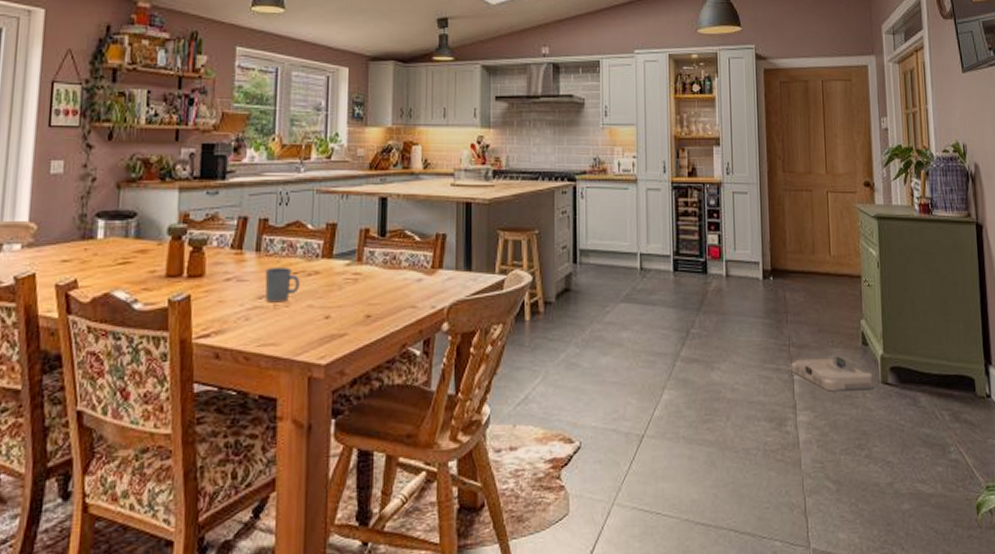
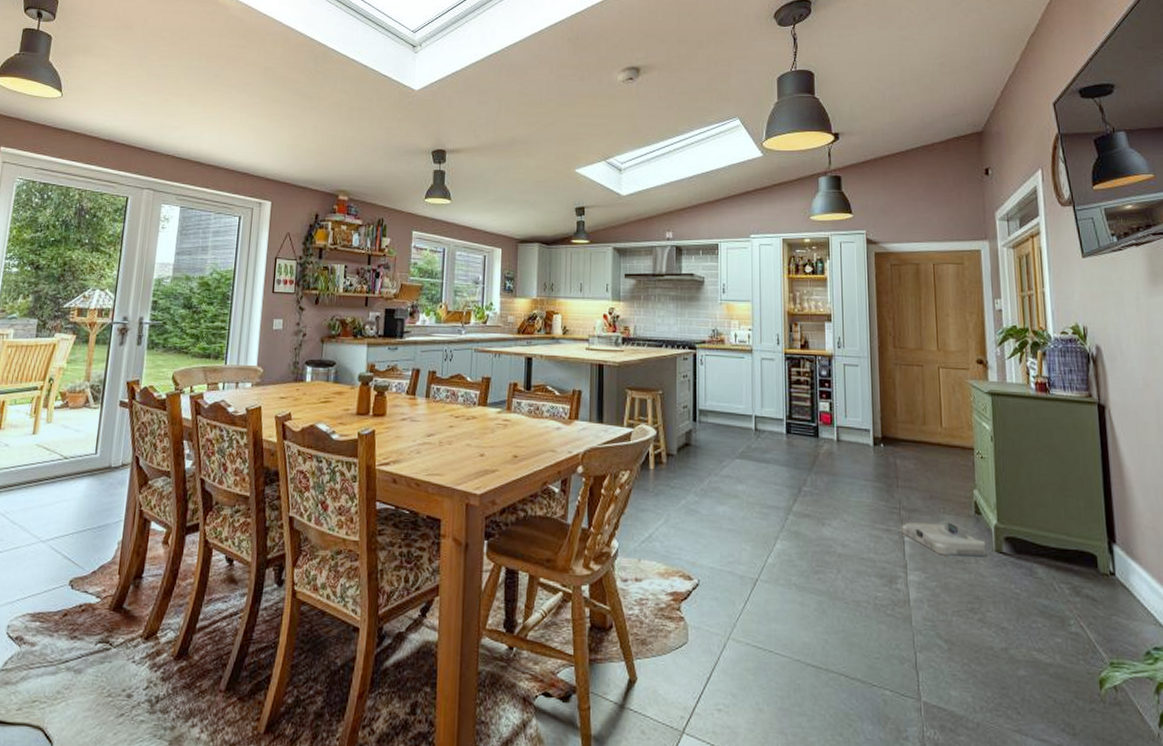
mug: present [265,268,300,303] -> none [432,412,460,441]

